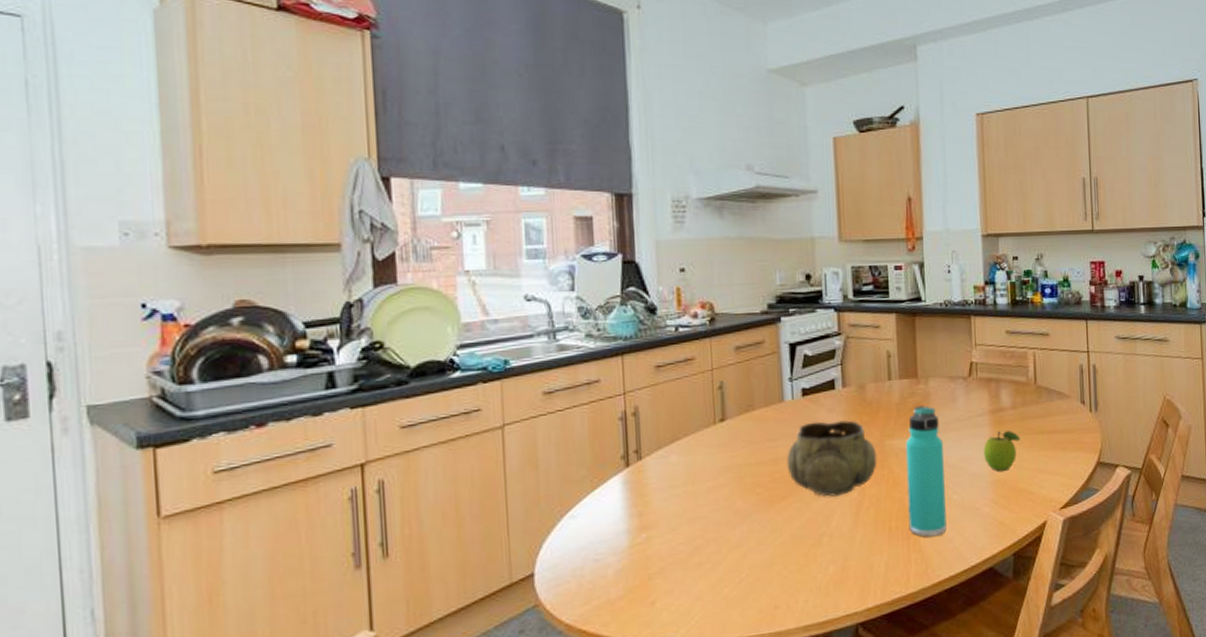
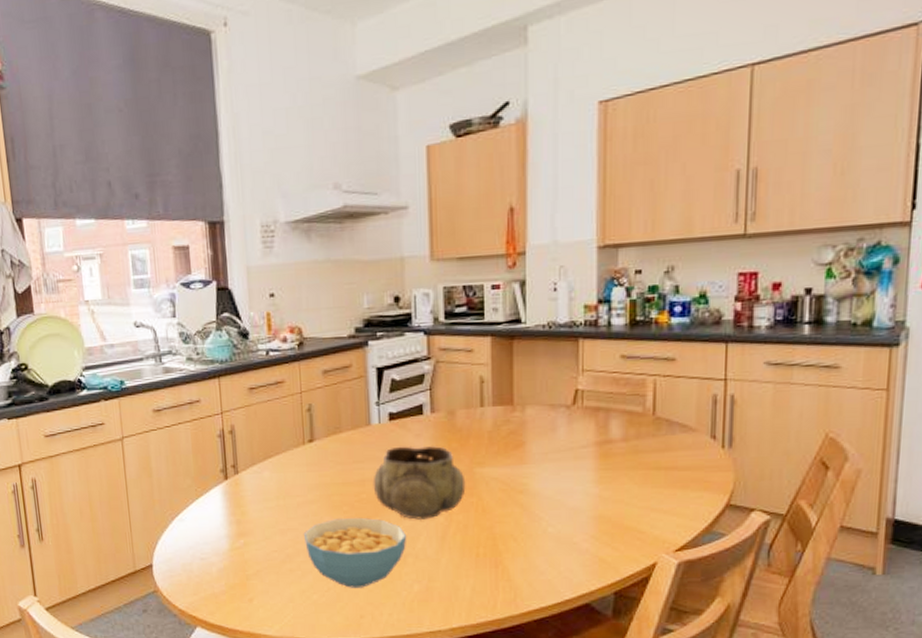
cereal bowl: none [713,498,822,577] -> present [303,517,407,588]
thermos bottle: present [905,405,947,537] -> none [496,434,540,567]
fruit: present [984,430,1021,472] -> none [586,463,632,508]

